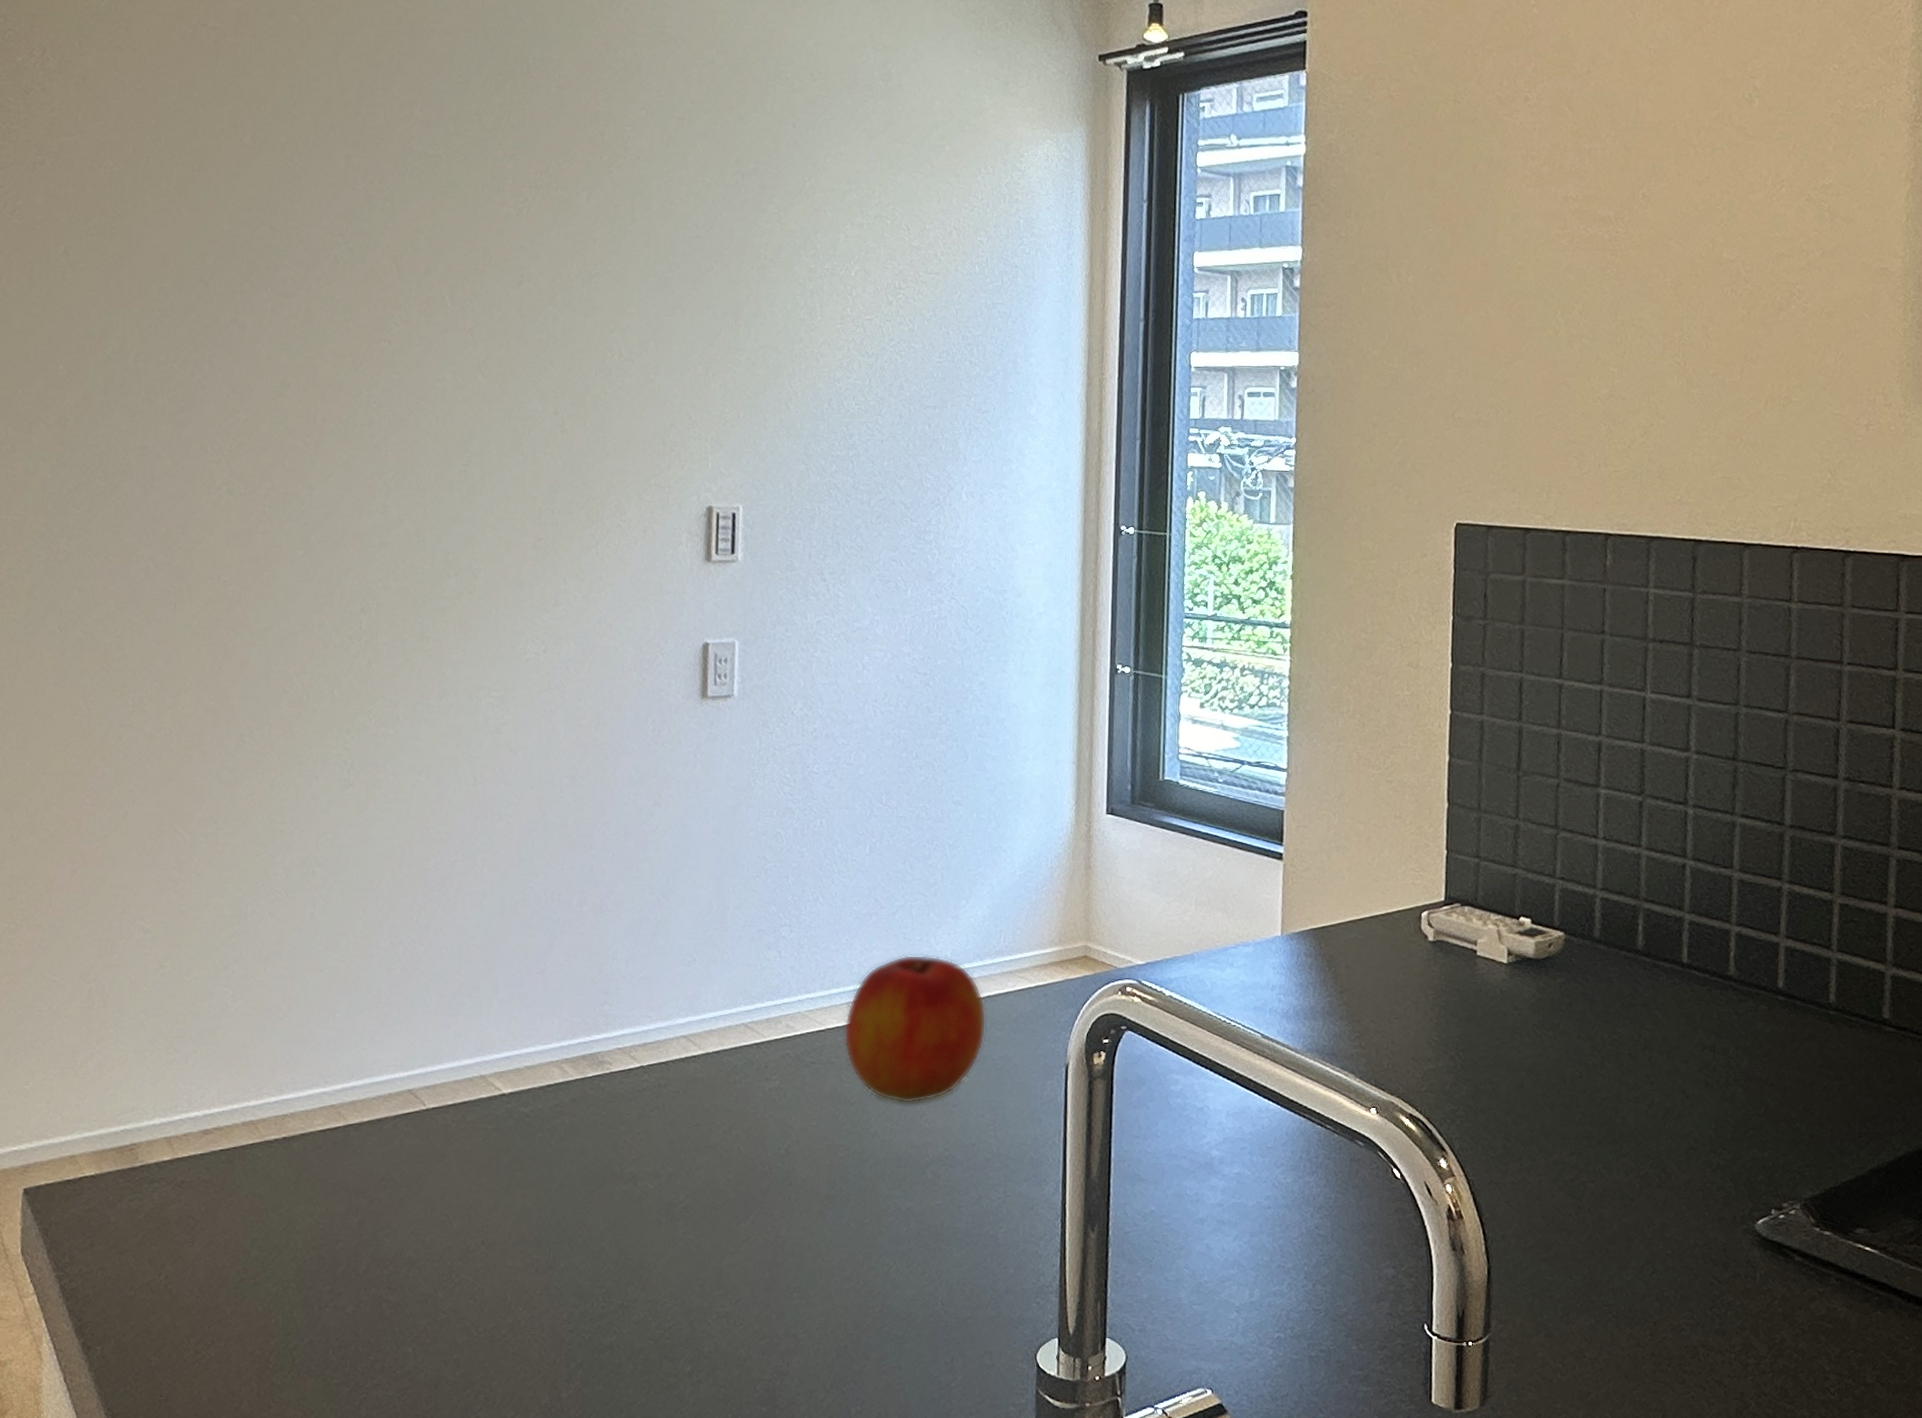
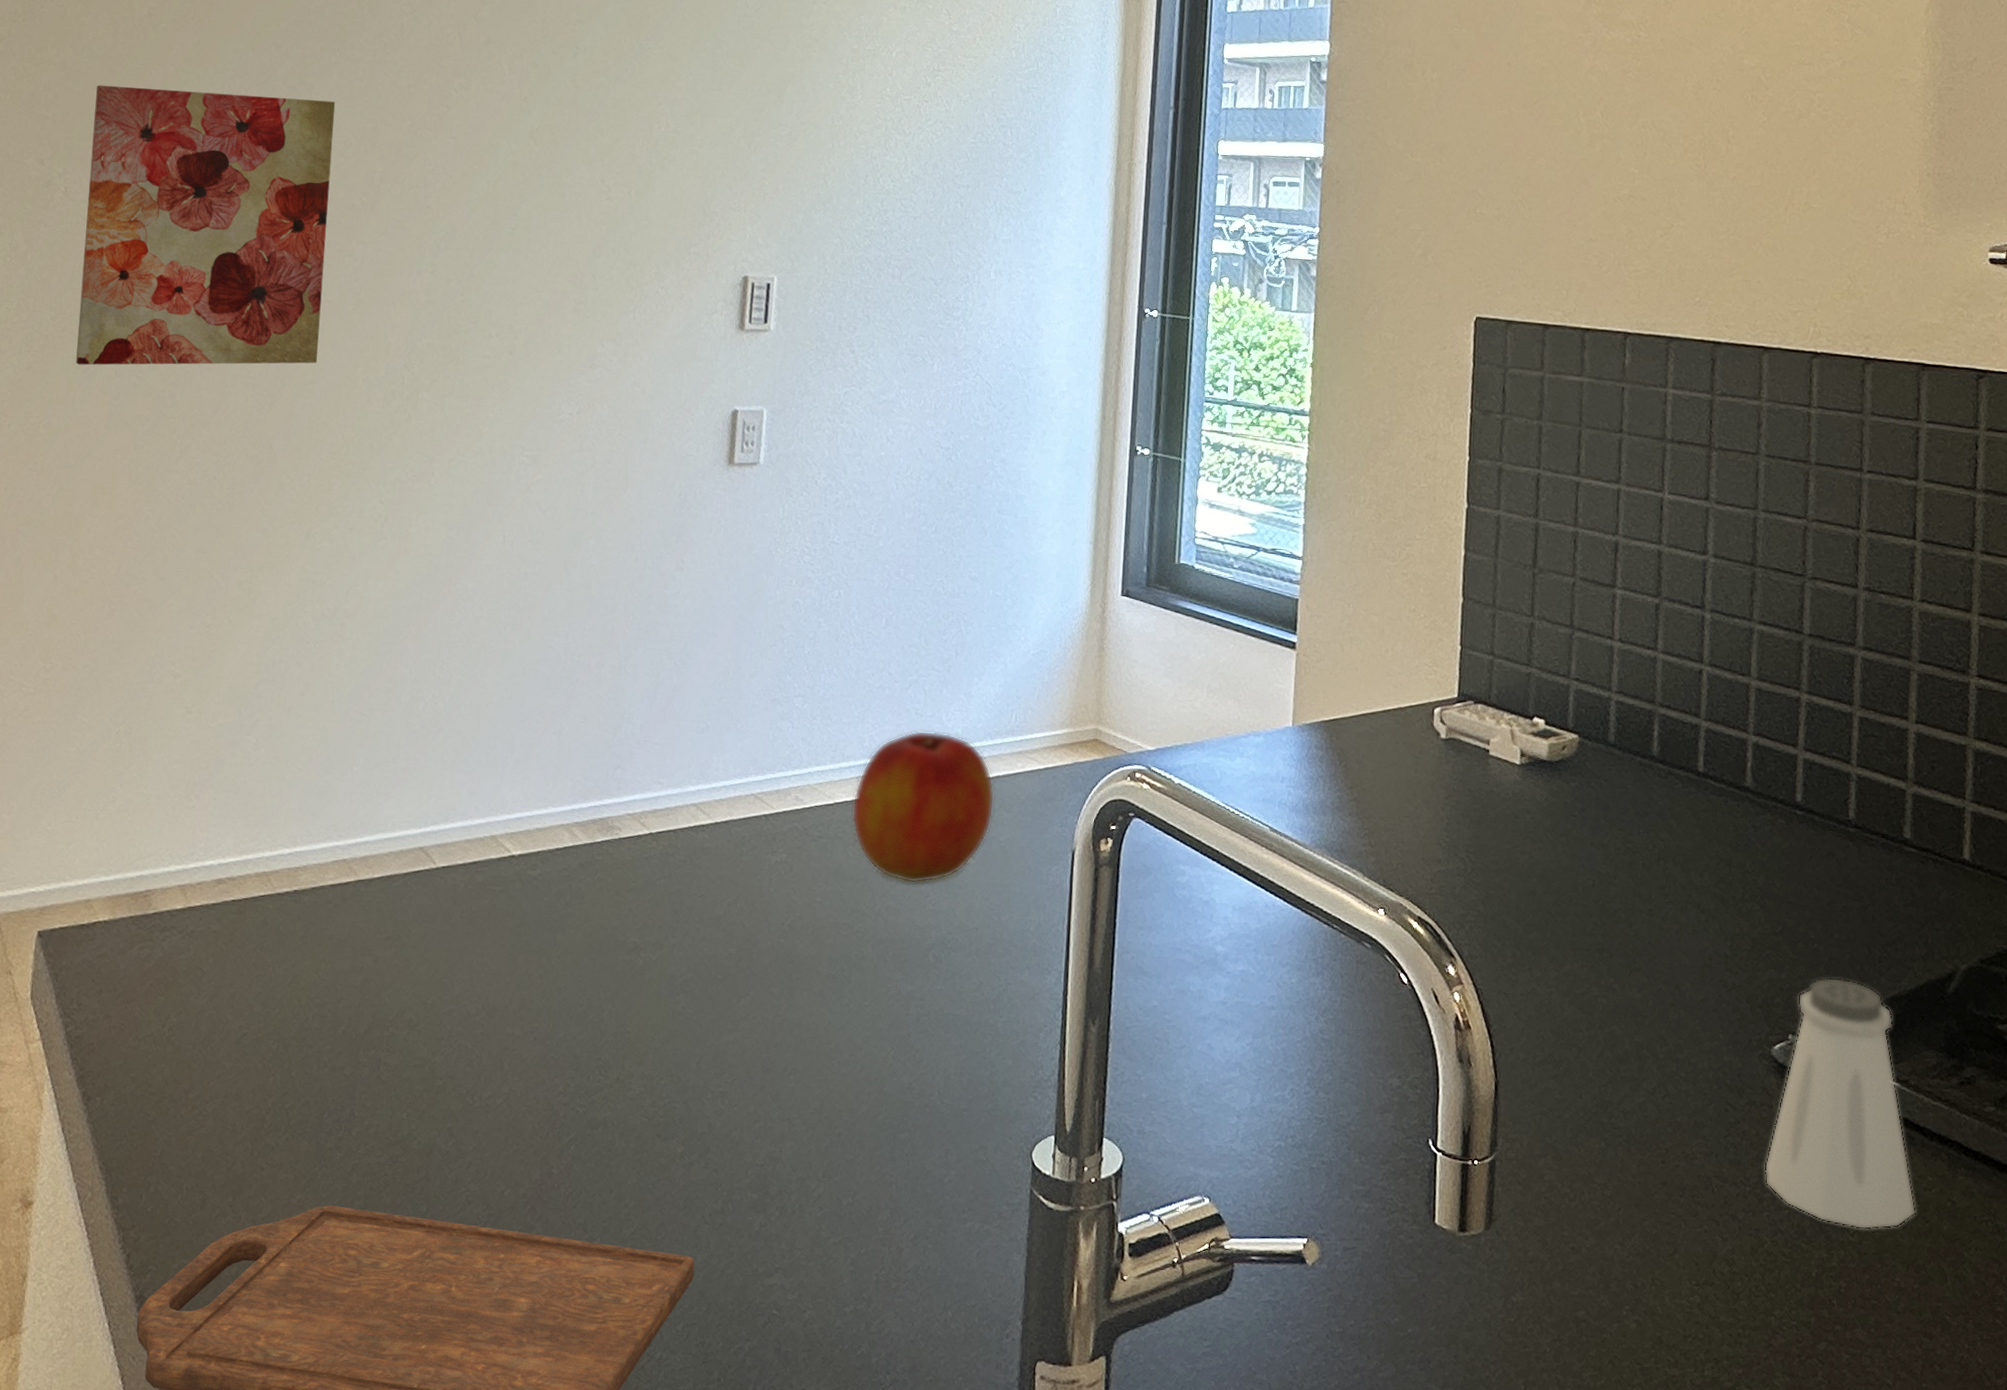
wall art: none [14,329,271,621] -> present [76,85,336,366]
saltshaker: none [1748,1154,1894,1388] -> present [1764,977,1916,1230]

